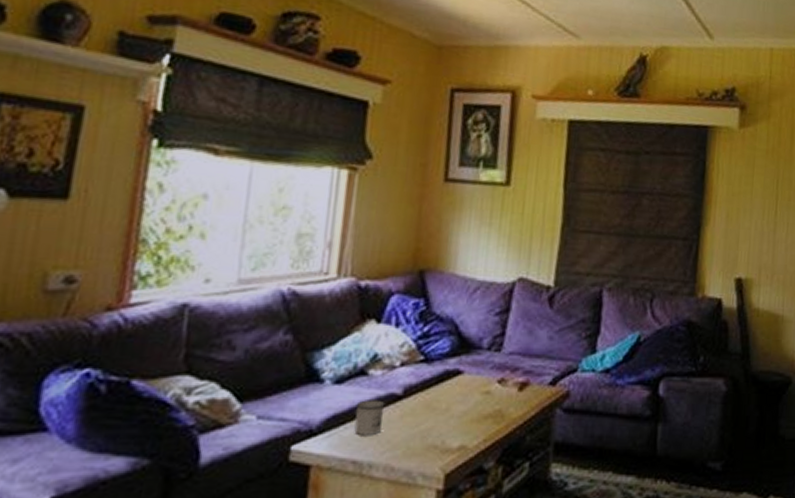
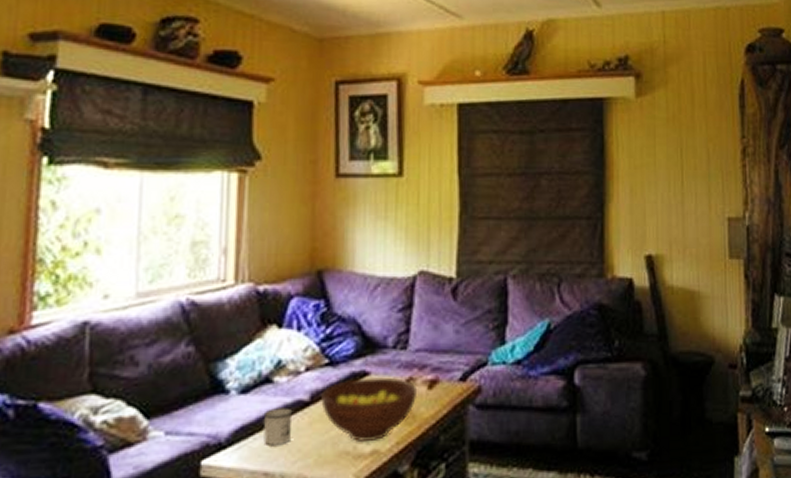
fruit bowl: none [413,376,508,438] -> present [321,377,418,443]

